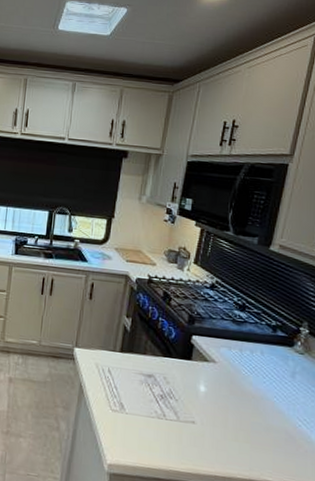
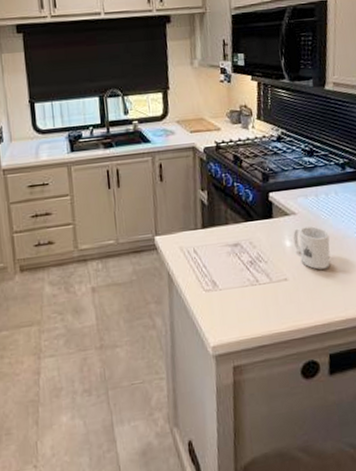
mug: none [208,376,247,424] -> present [293,226,331,270]

